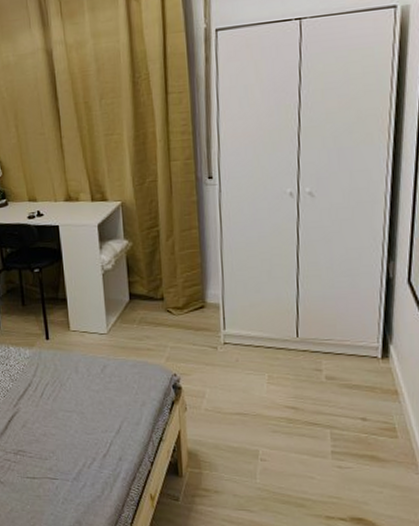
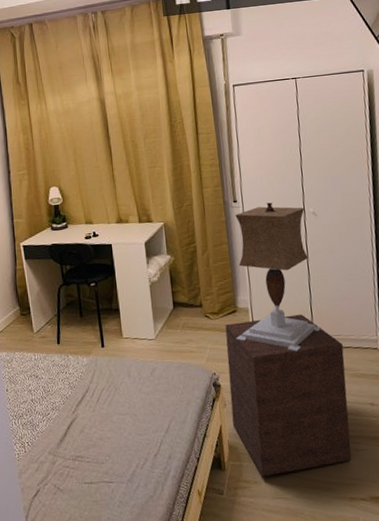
nightstand: none [190,313,334,486] -> present [225,314,352,476]
table lamp: none [202,179,309,355] -> present [235,202,322,352]

